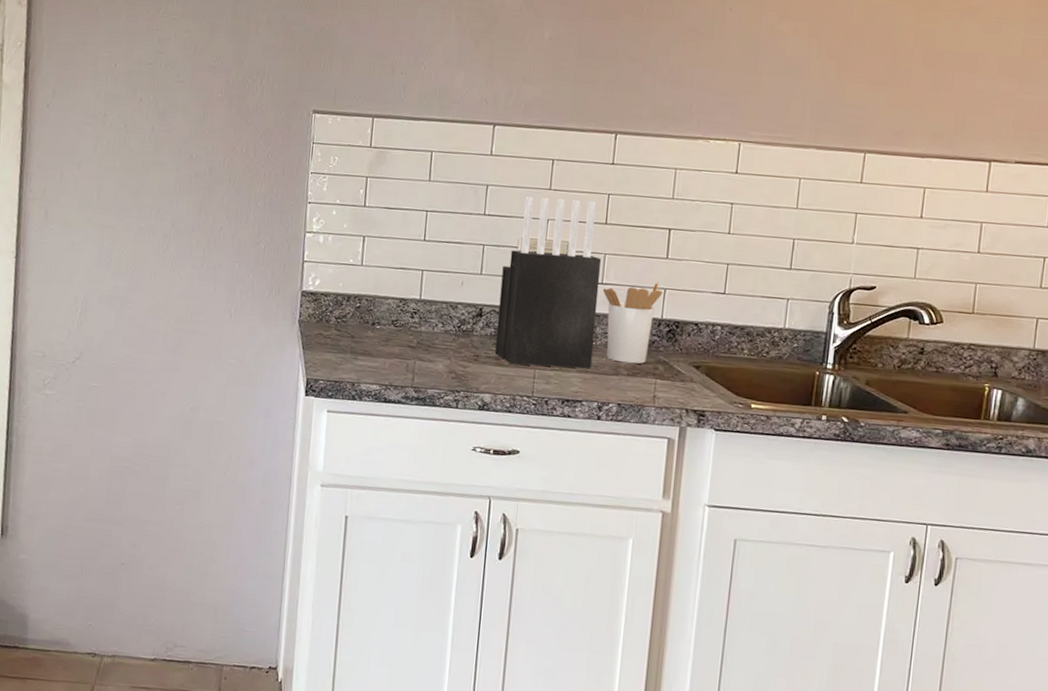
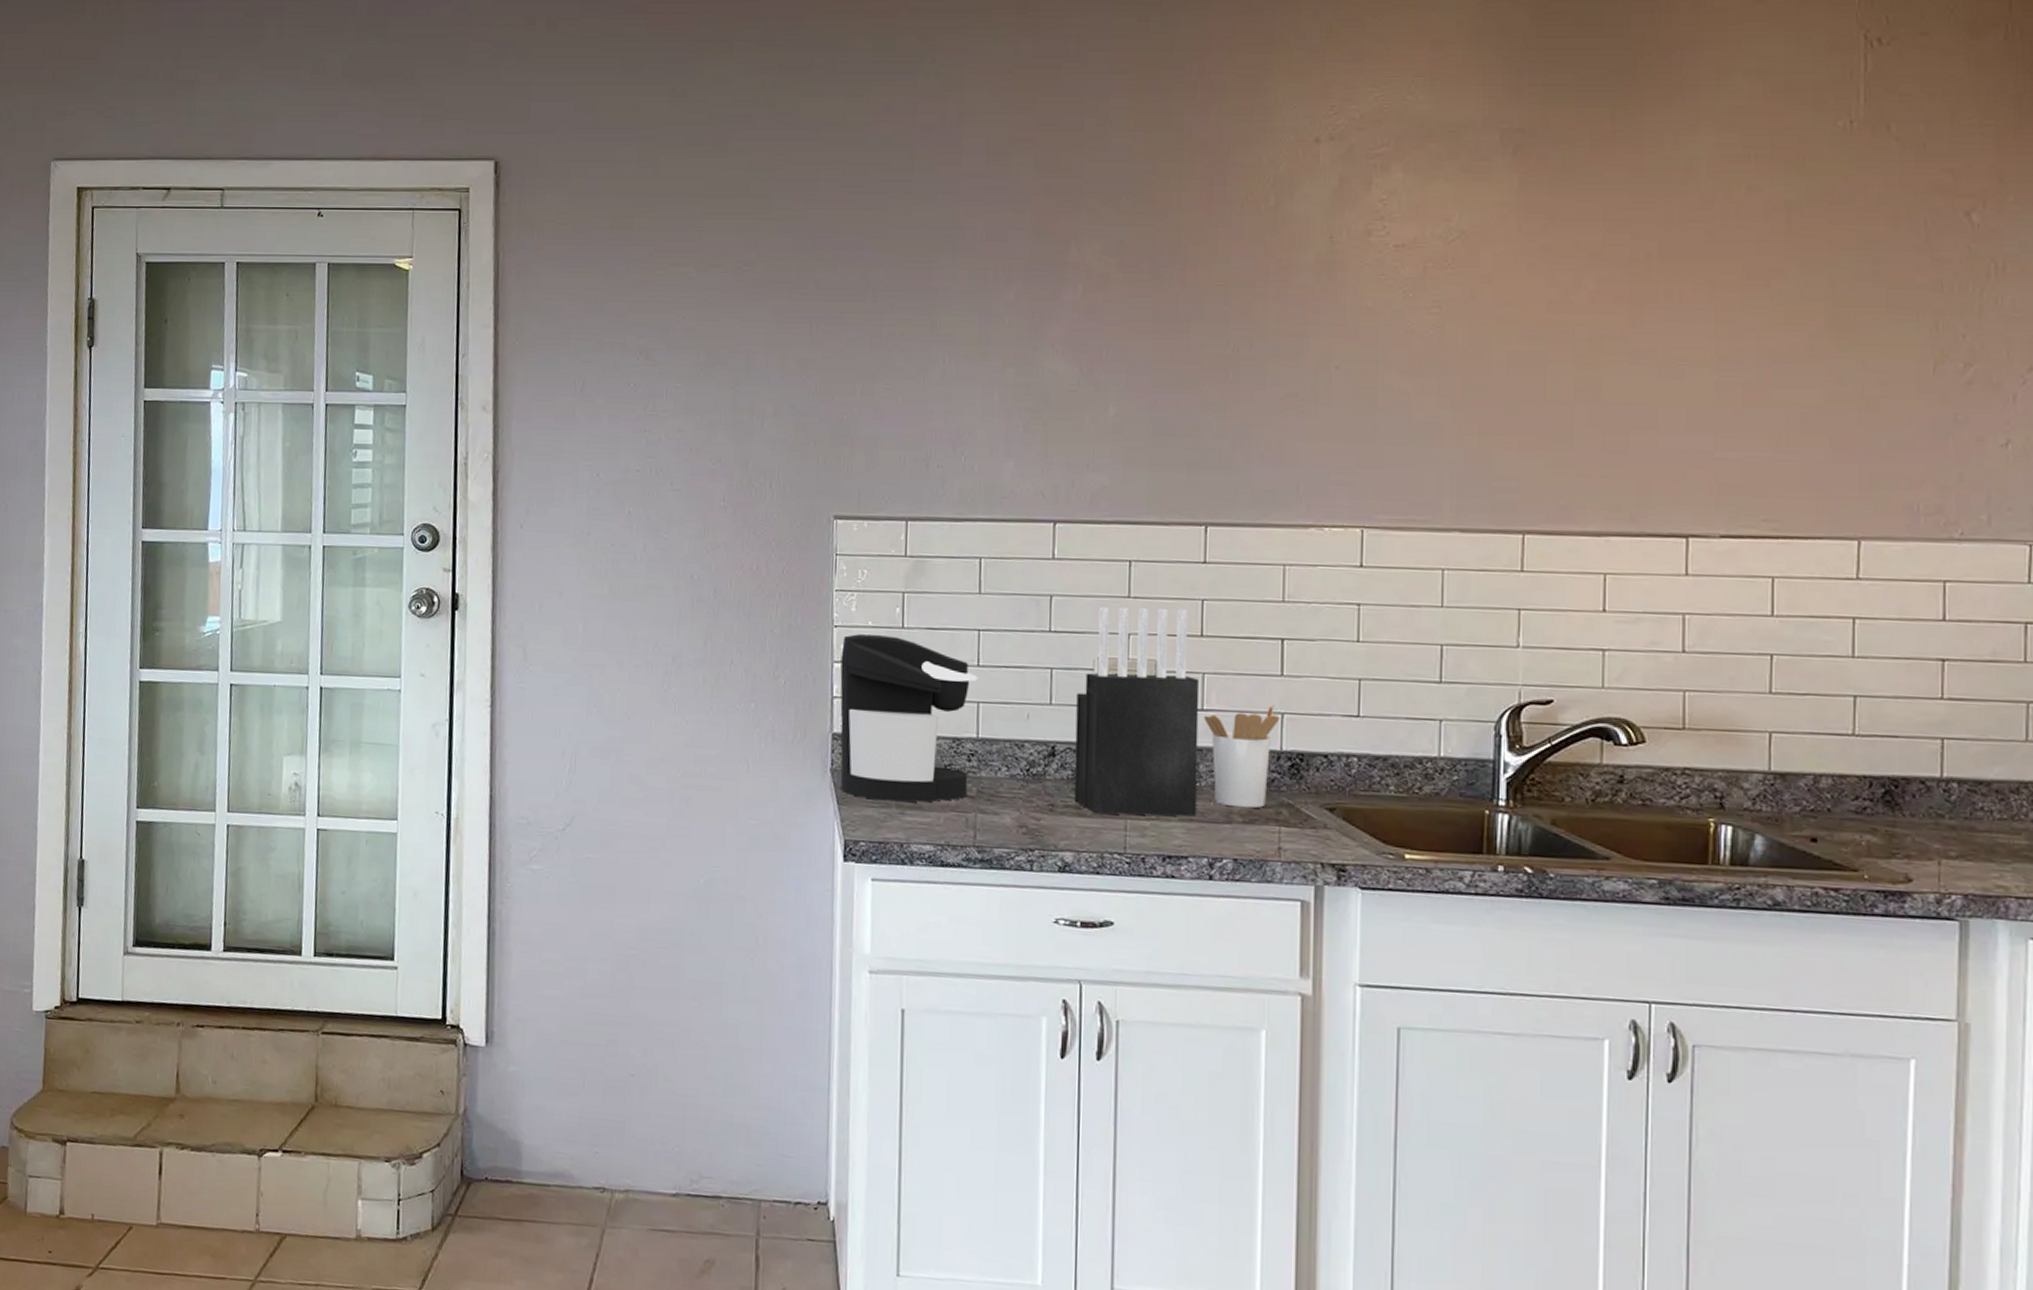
coffee maker: none [306,210,424,350] -> present [840,634,978,803]

